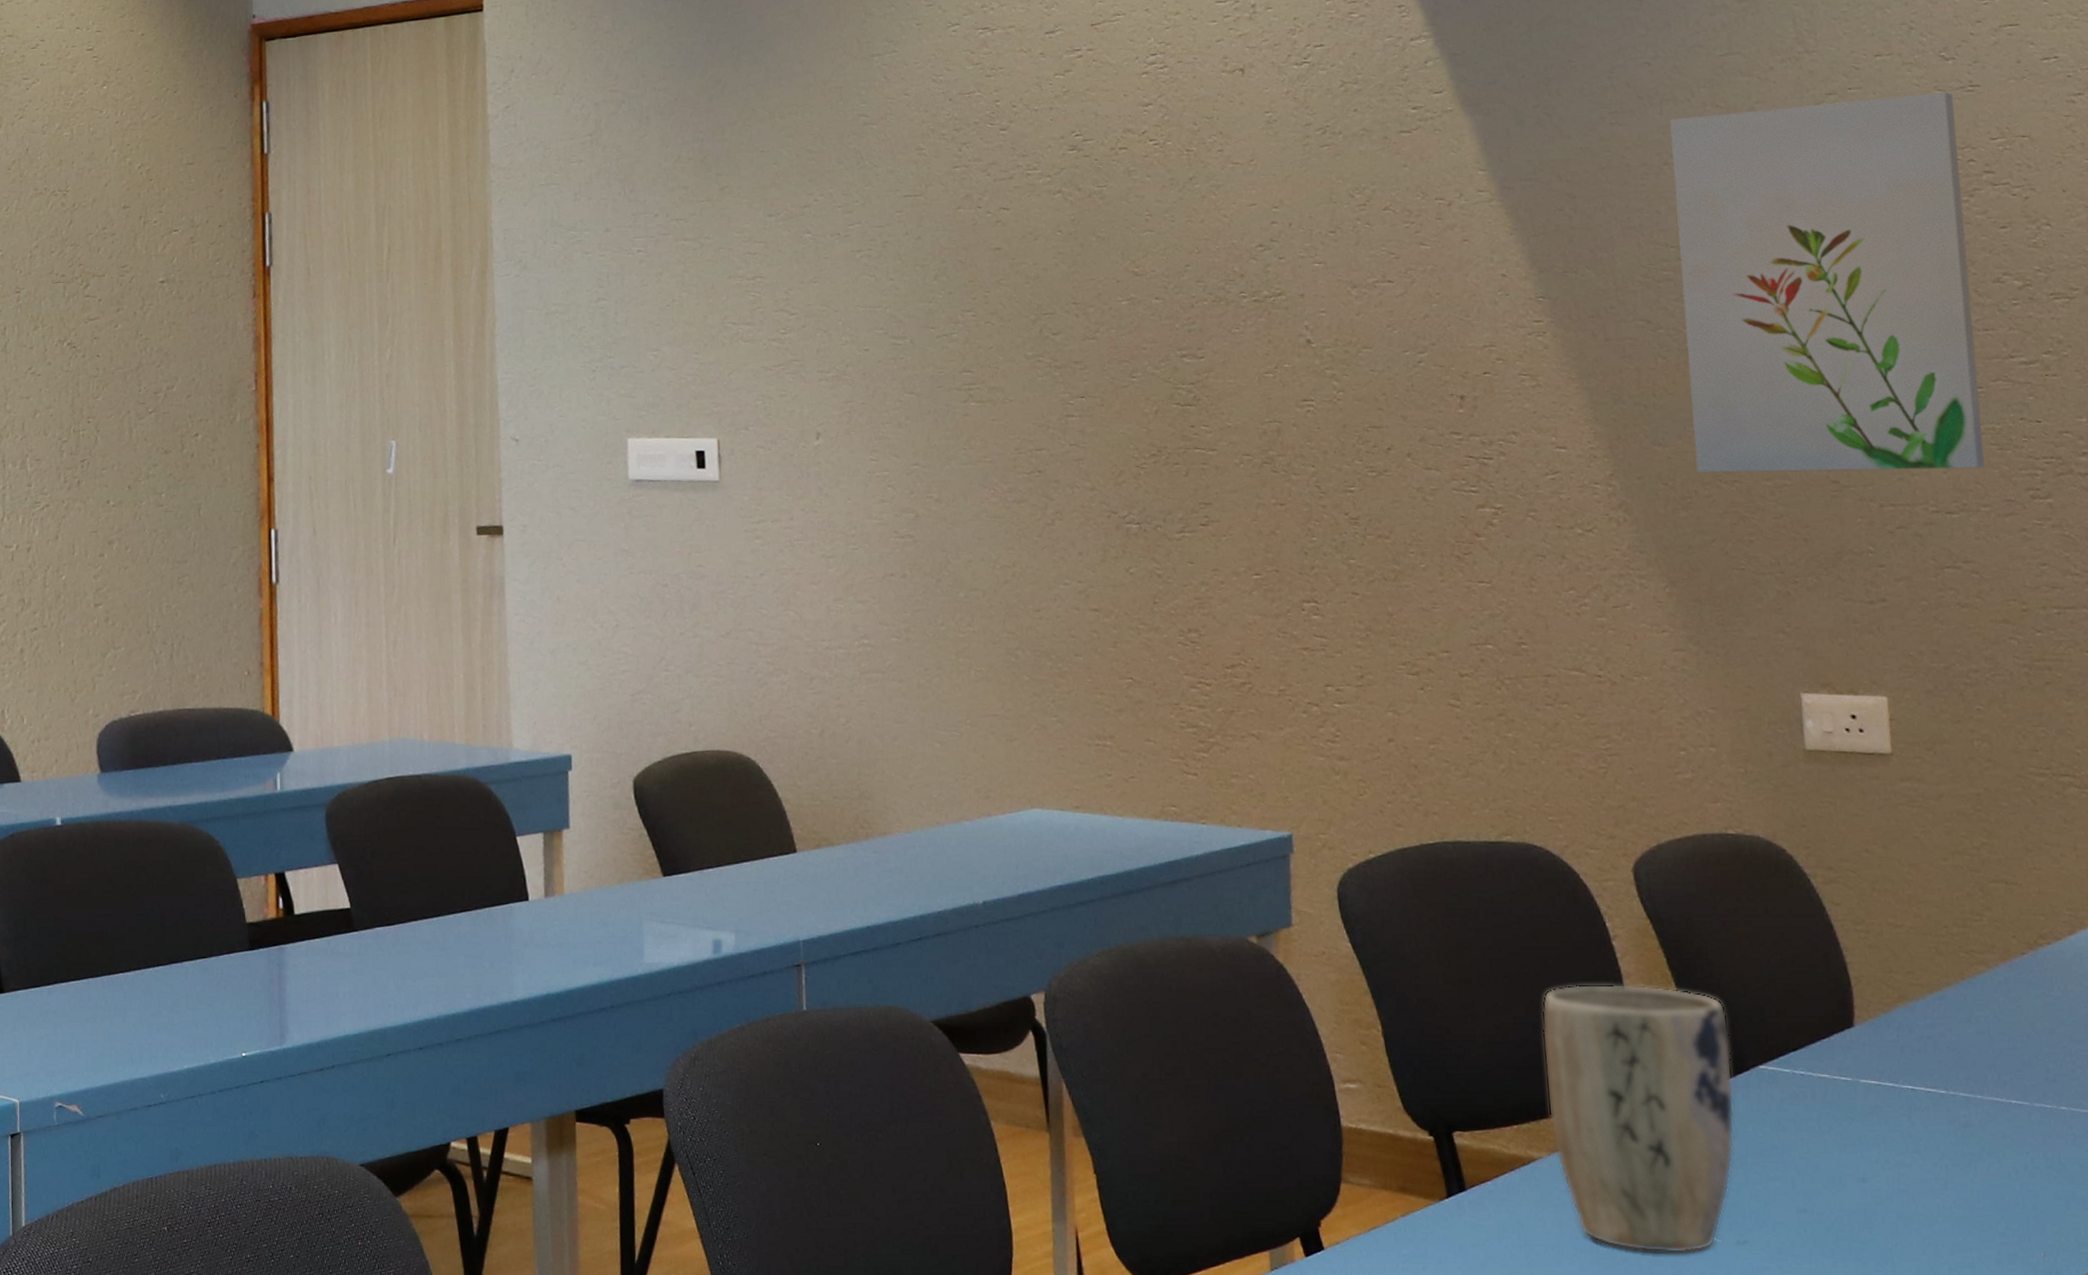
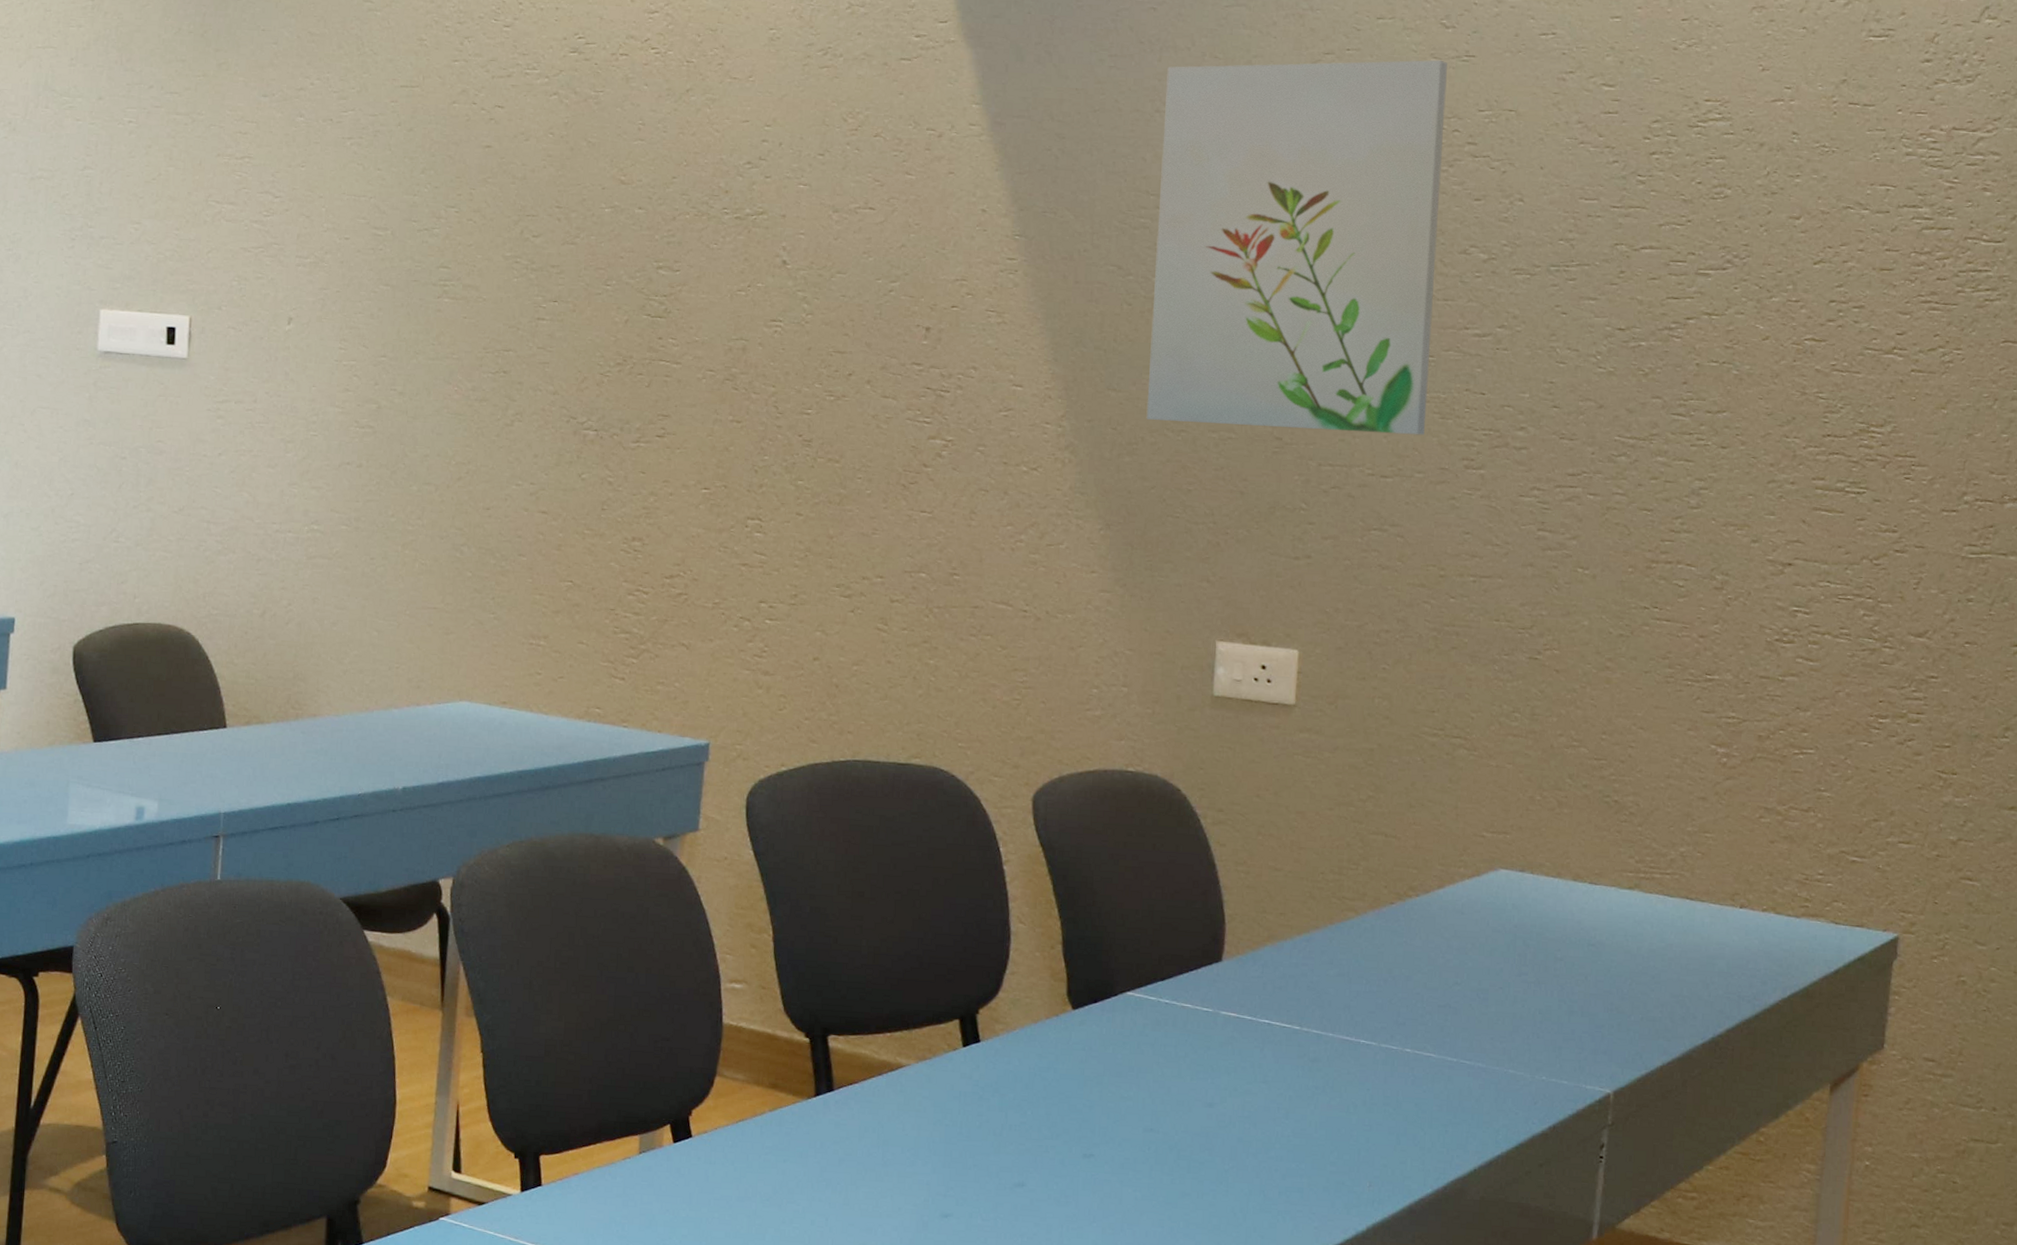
plant pot: present [1541,984,1735,1254] -> none [921,904,1104,1163]

